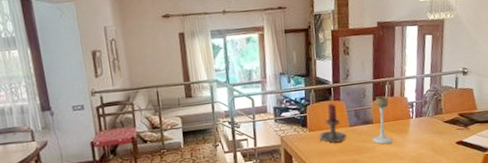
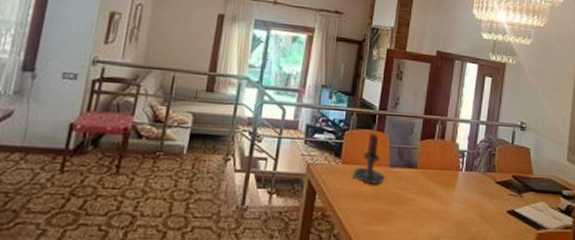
candle holder: present [372,96,393,145] -> none [413,136,438,198]

